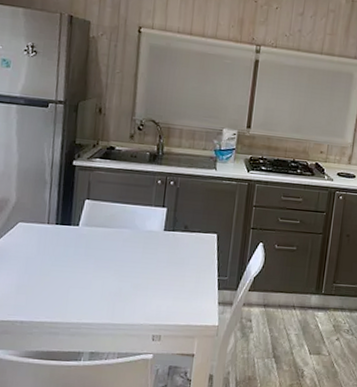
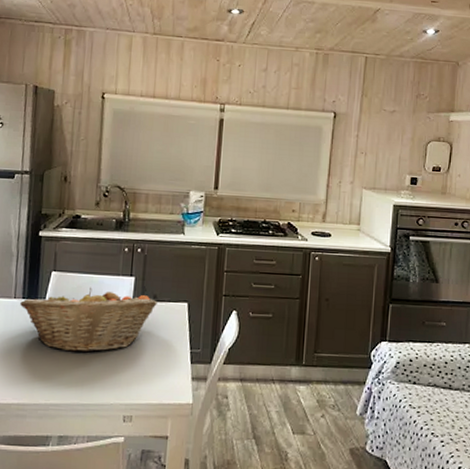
fruit basket: none [53,216,188,277] -> present [20,287,157,353]

